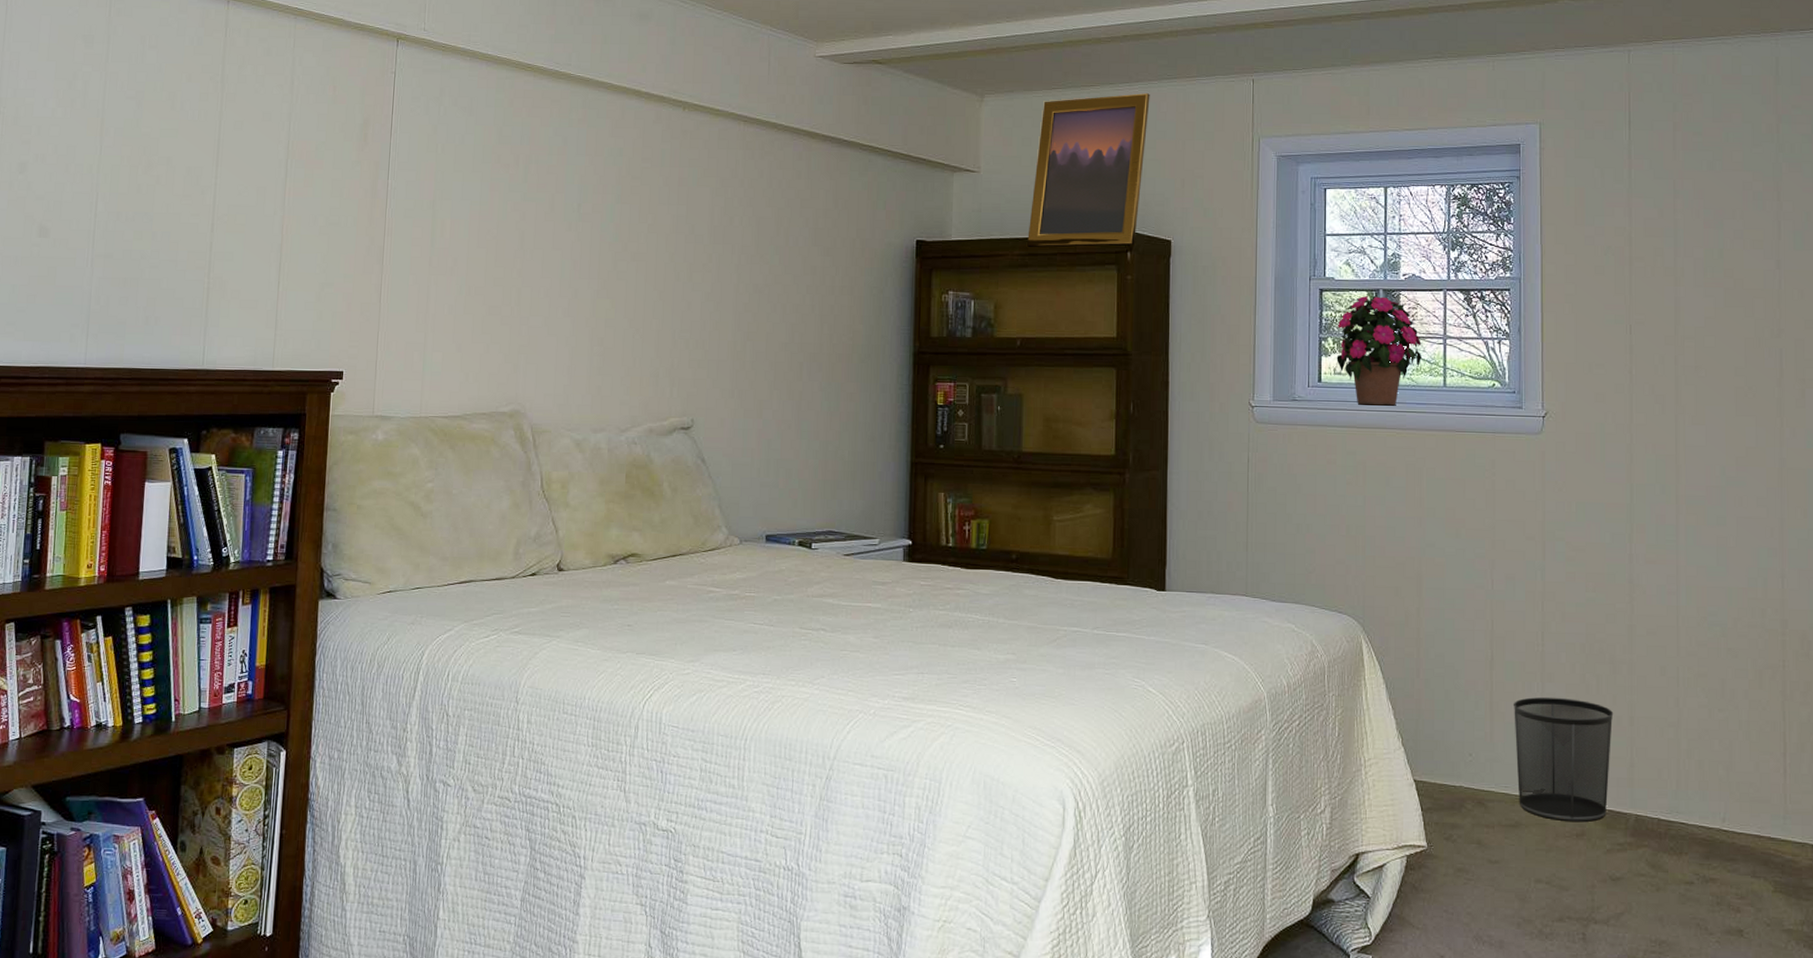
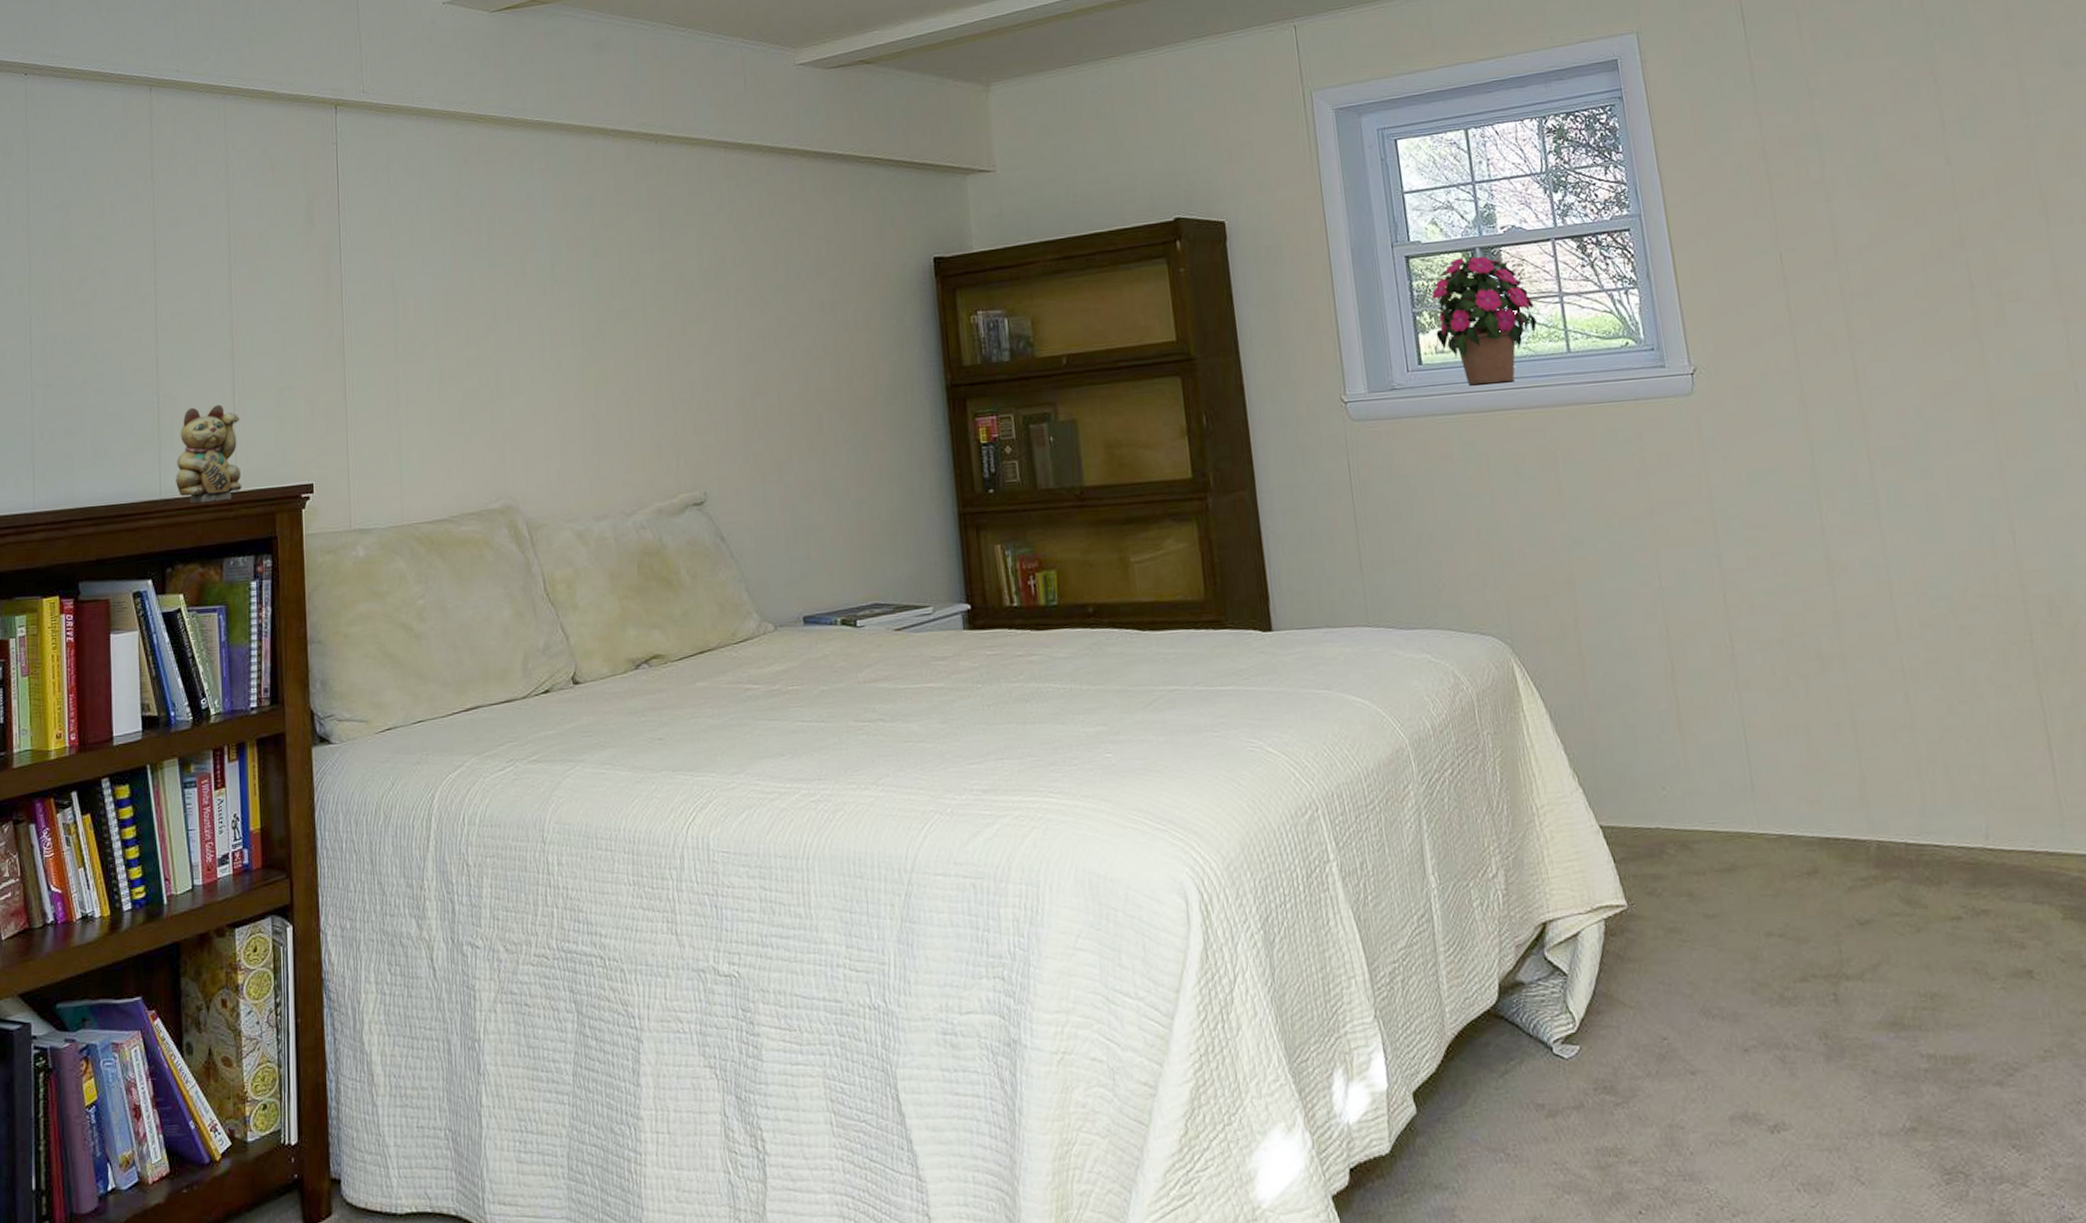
decorative figurine: none [218,291,282,377] -> present [176,404,242,504]
picture frame: present [1027,93,1150,248] -> none [1058,57,1184,251]
waste bin: present [1512,697,1614,822] -> none [1706,707,1841,858]

